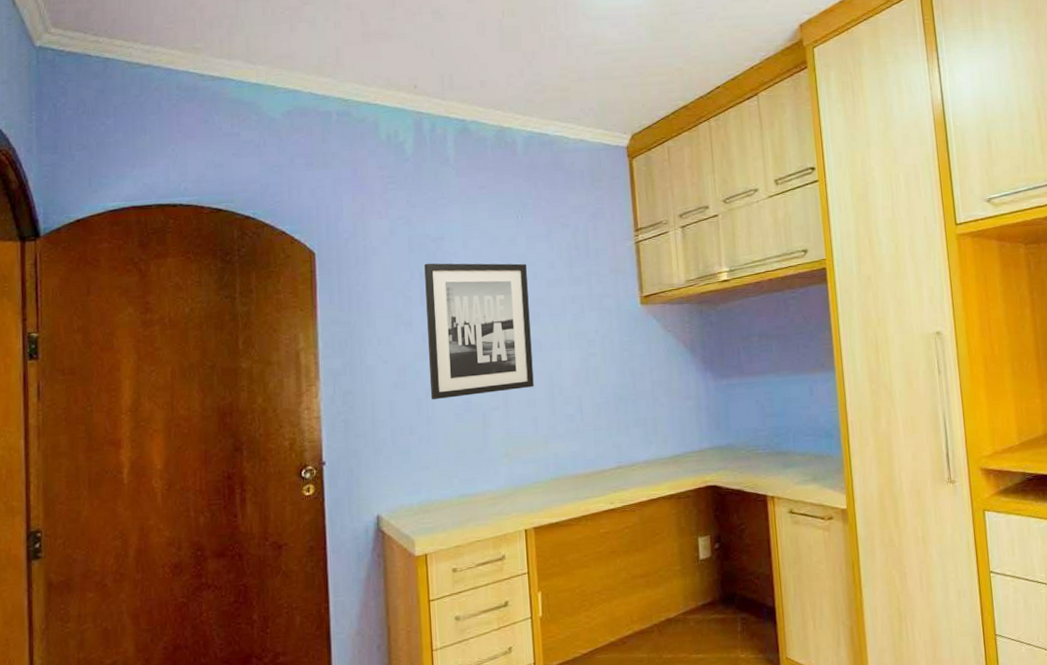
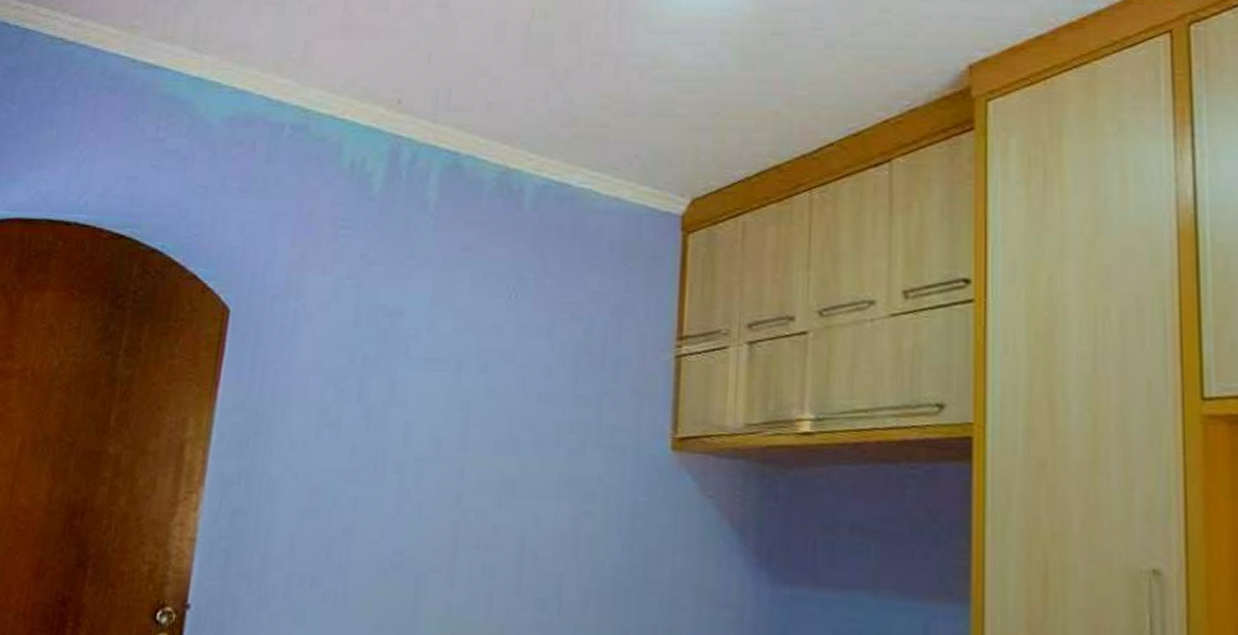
wall art: present [424,263,534,400] -> none [347,344,512,548]

